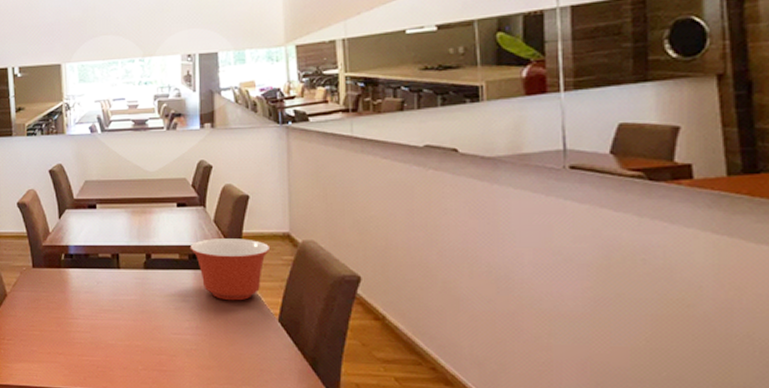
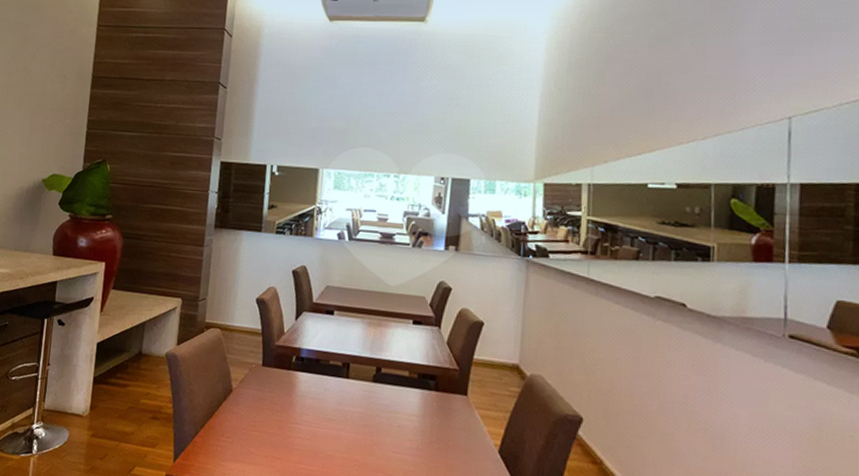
mixing bowl: present [190,239,271,301] -> none [420,360,499,427]

